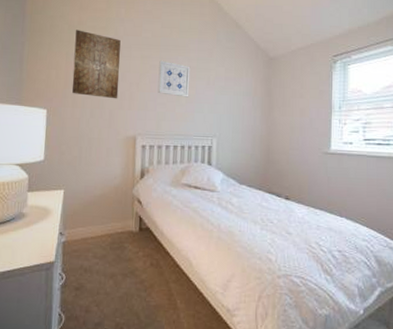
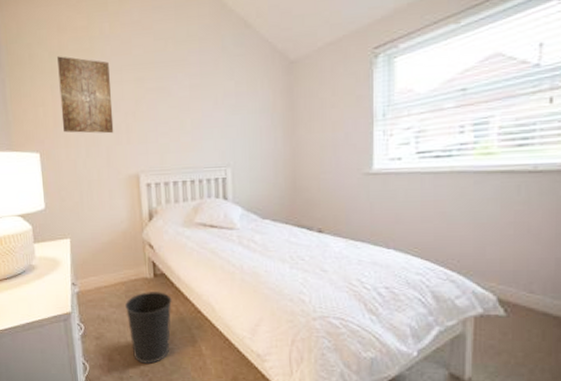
wastebasket: none [108,244,154,316] -> present [125,292,172,364]
wall art: present [157,60,191,97] -> none [156,81,195,123]

